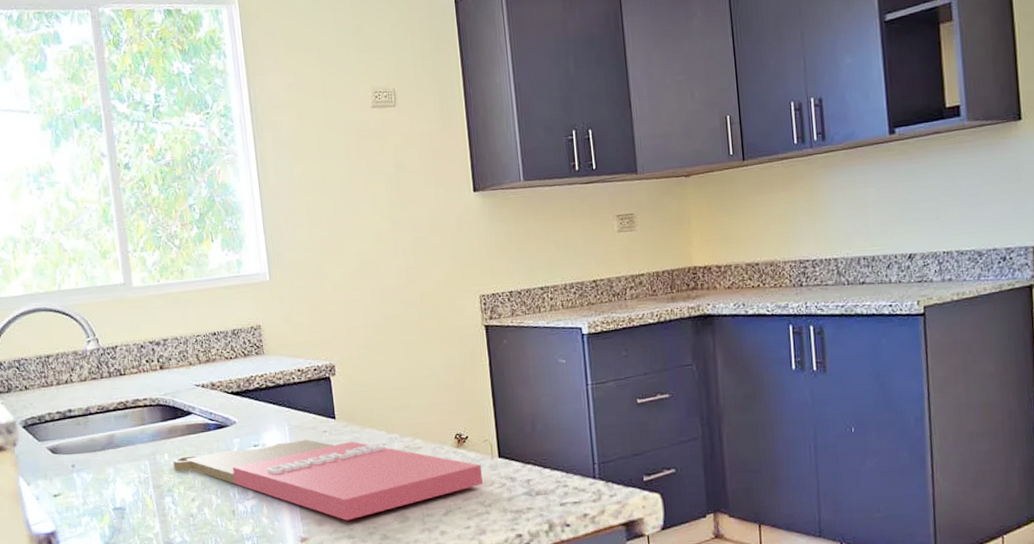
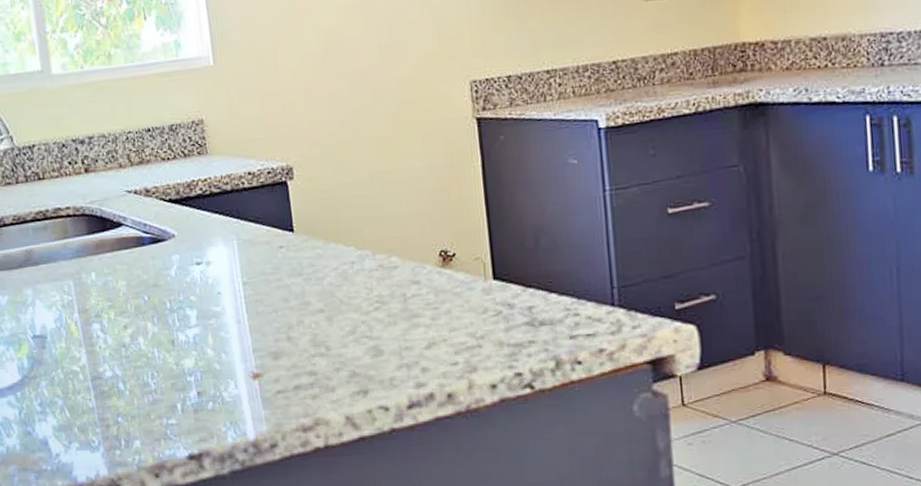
cutting board: present [173,439,483,521] -> none [101,256,474,354]

